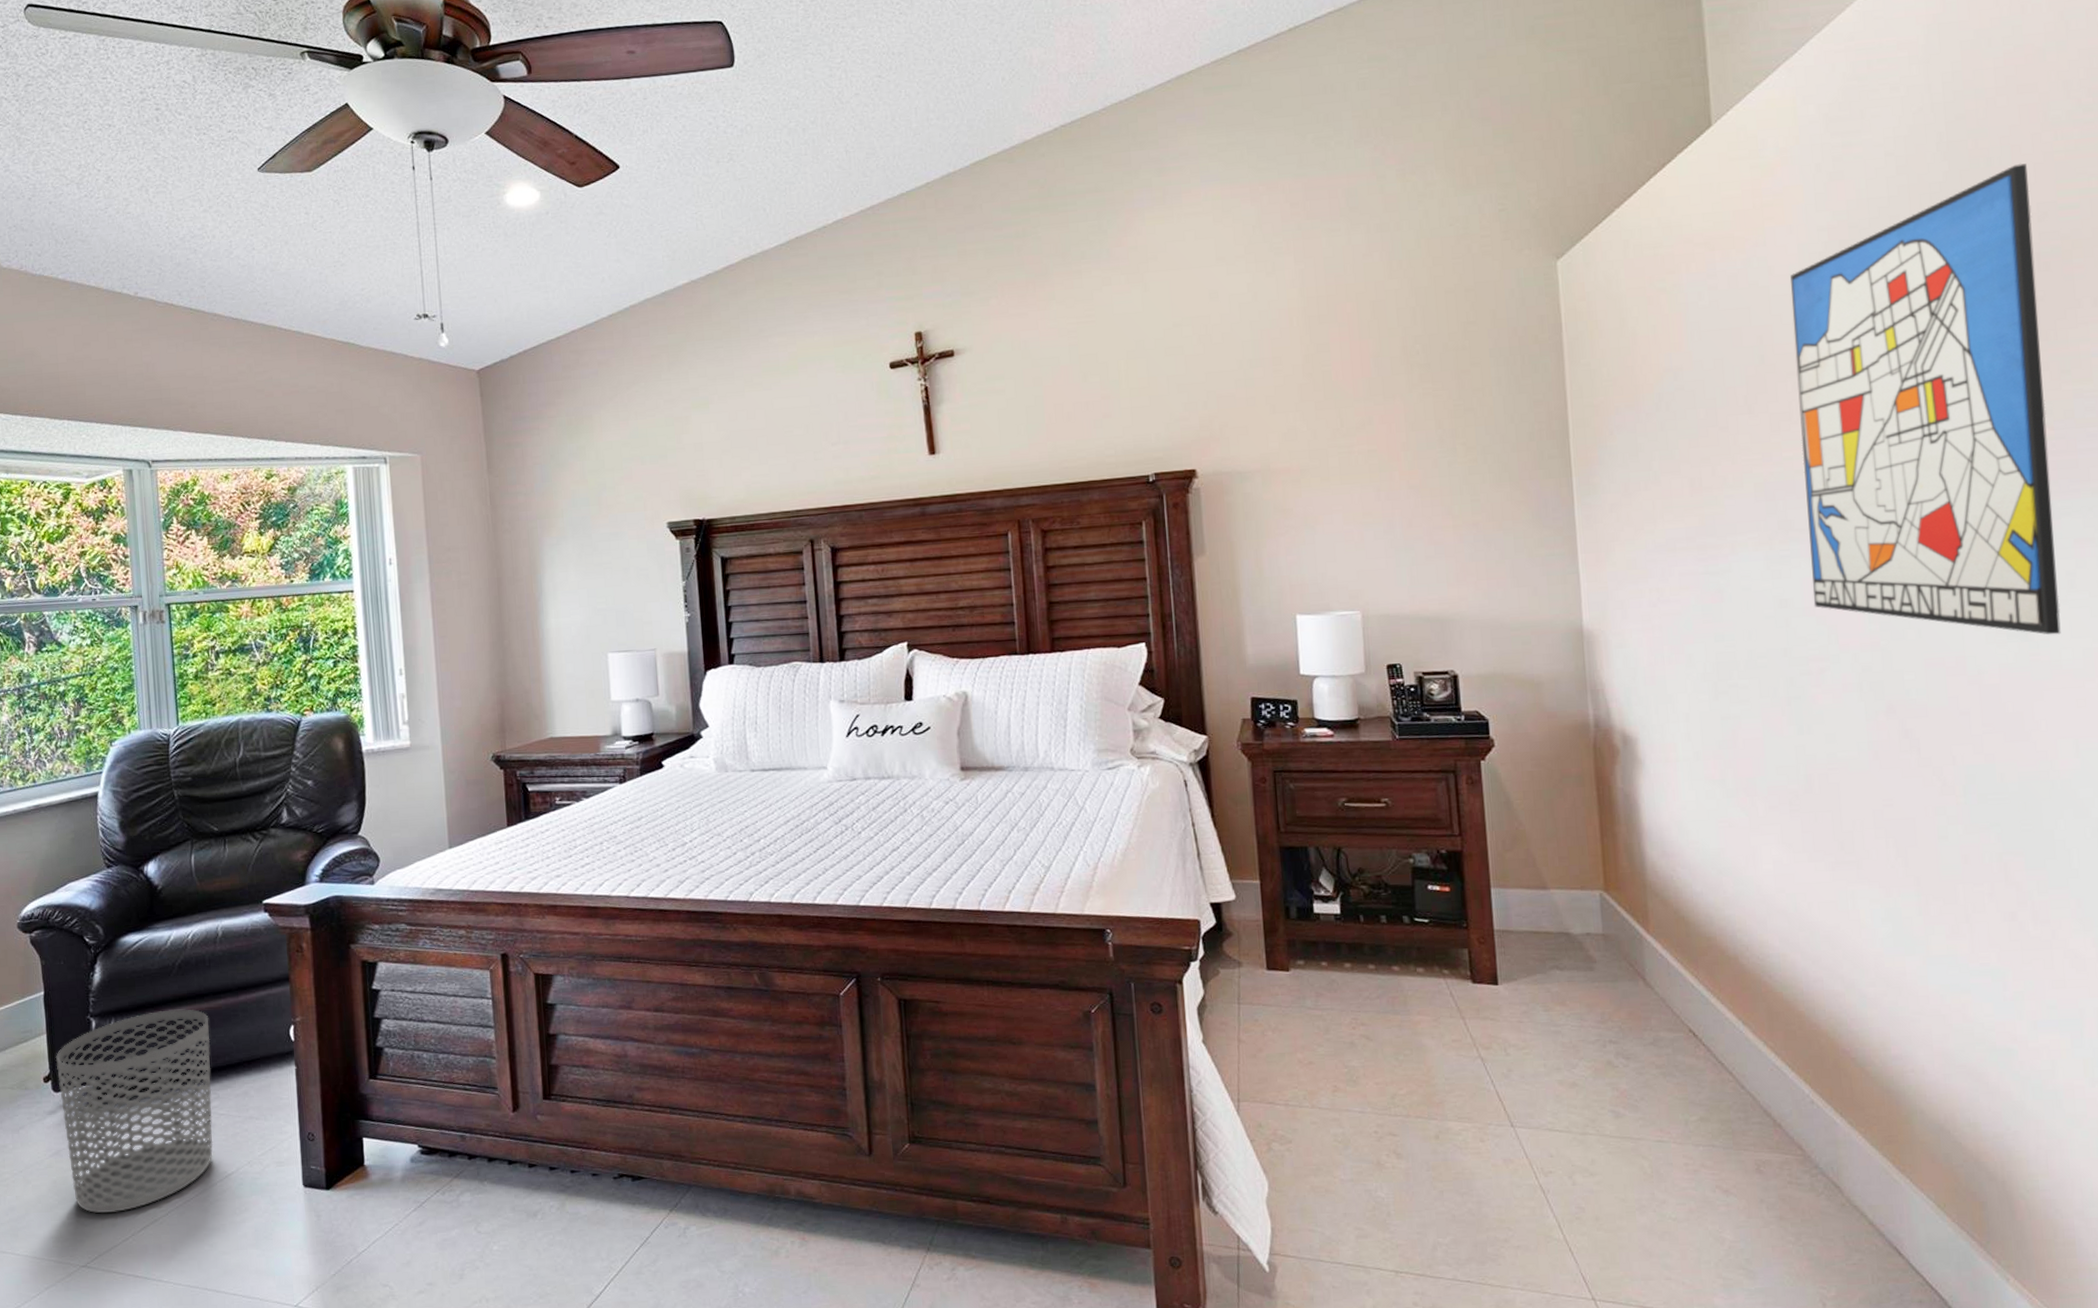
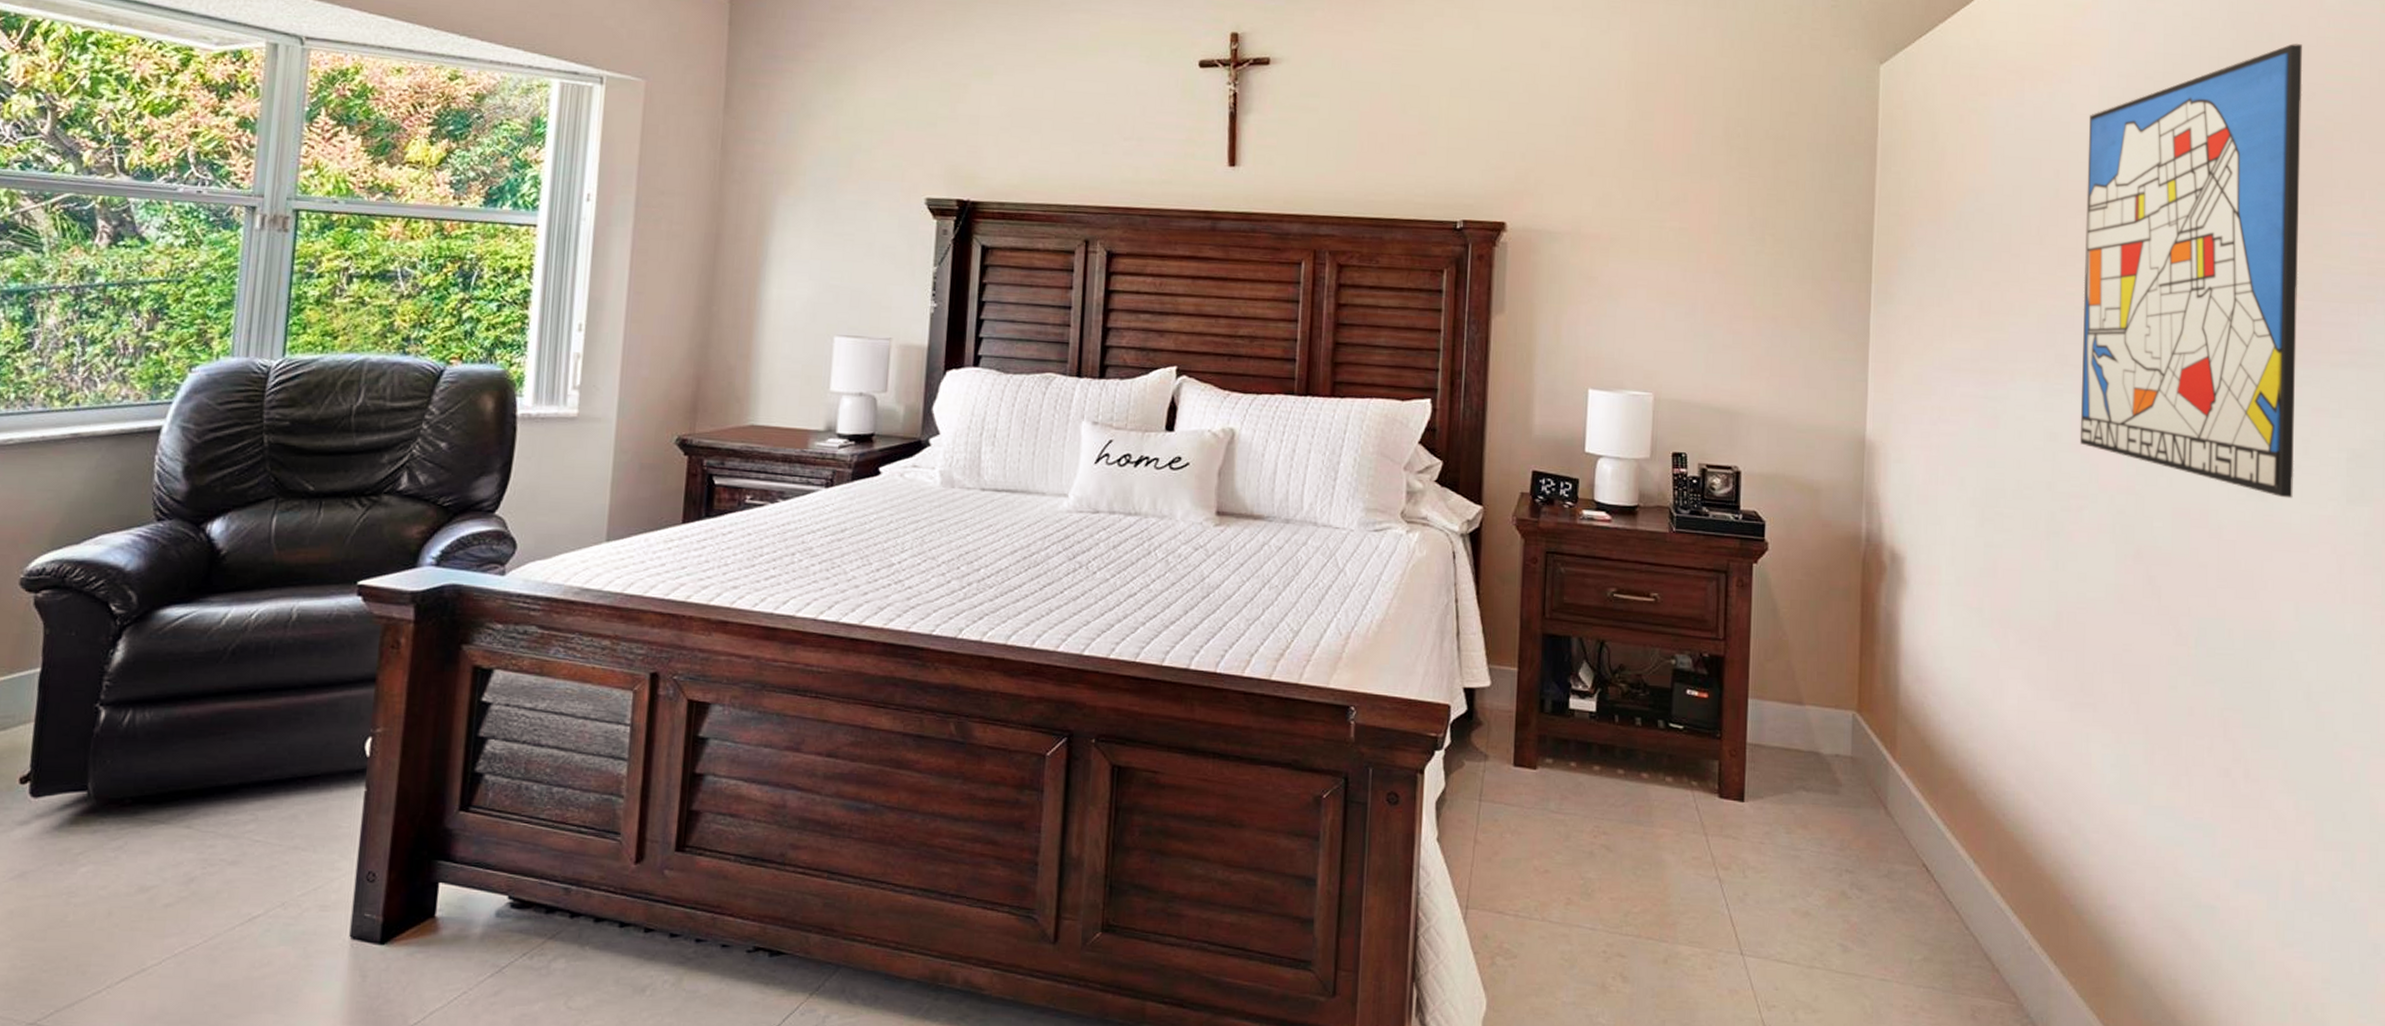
waste bin: present [55,1009,213,1214] -> none [35,705,261,957]

